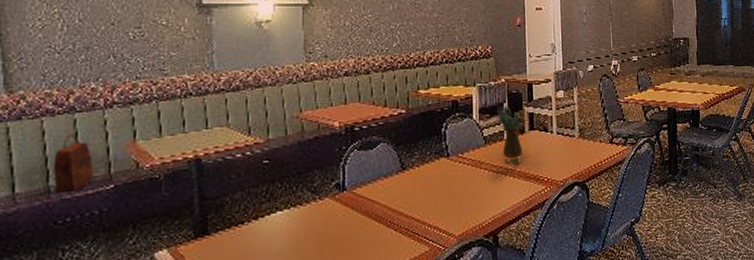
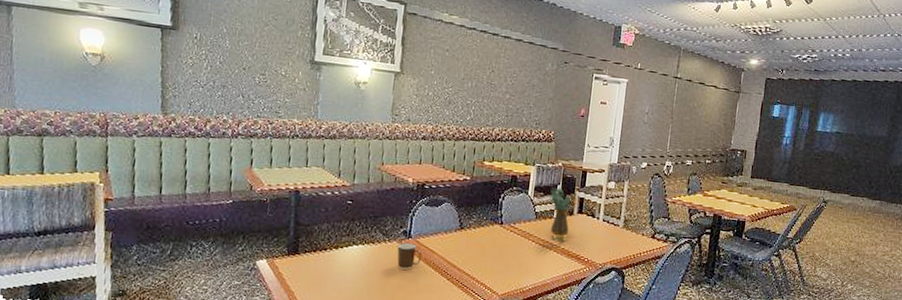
handbag: present [53,134,94,192] -> none [189,154,219,201]
mug: none [331,197,361,229] -> present [397,243,422,270]

